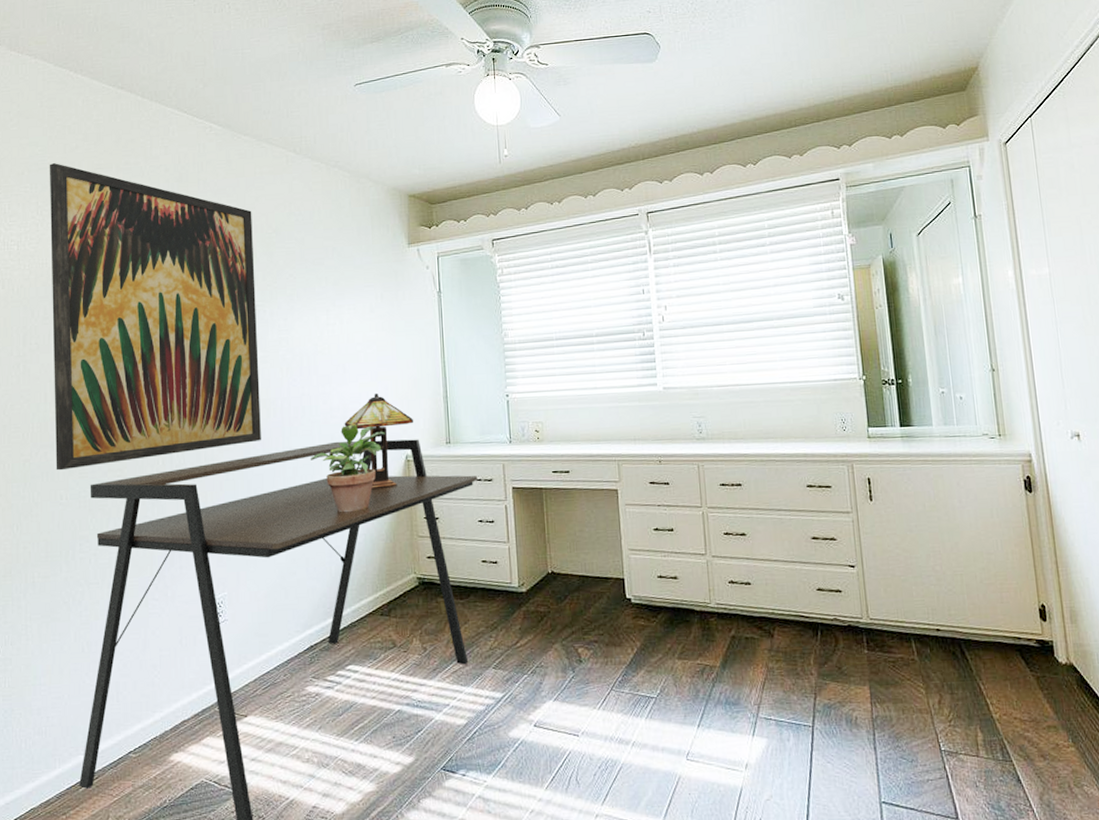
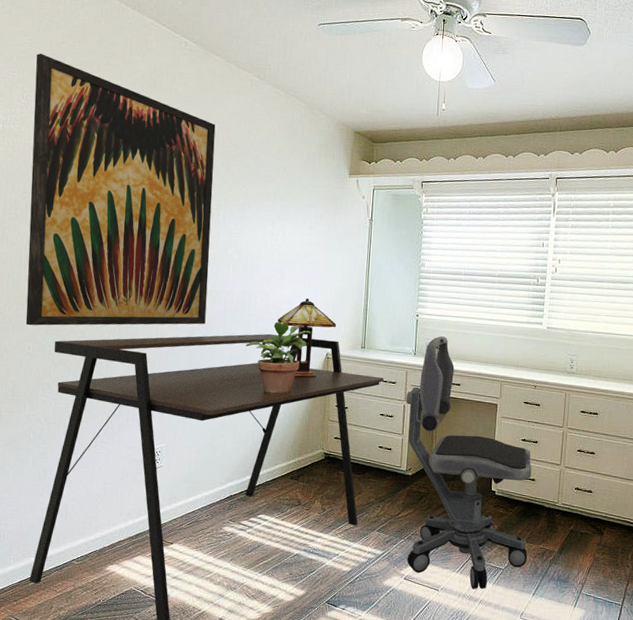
office chair: none [507,416,683,728] -> present [406,336,532,589]

